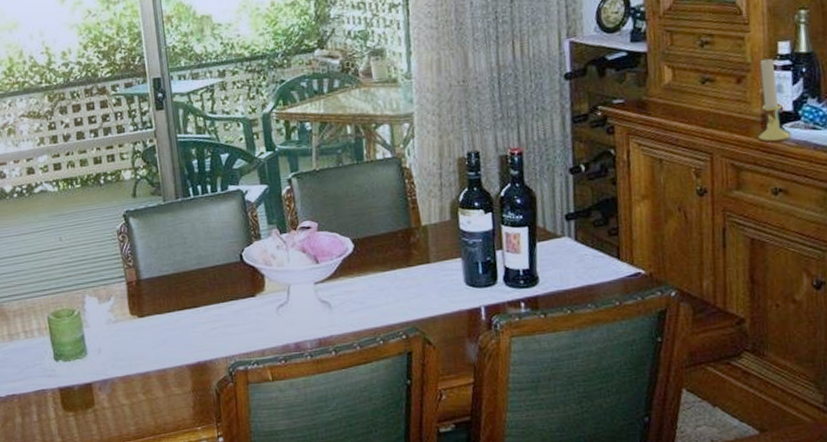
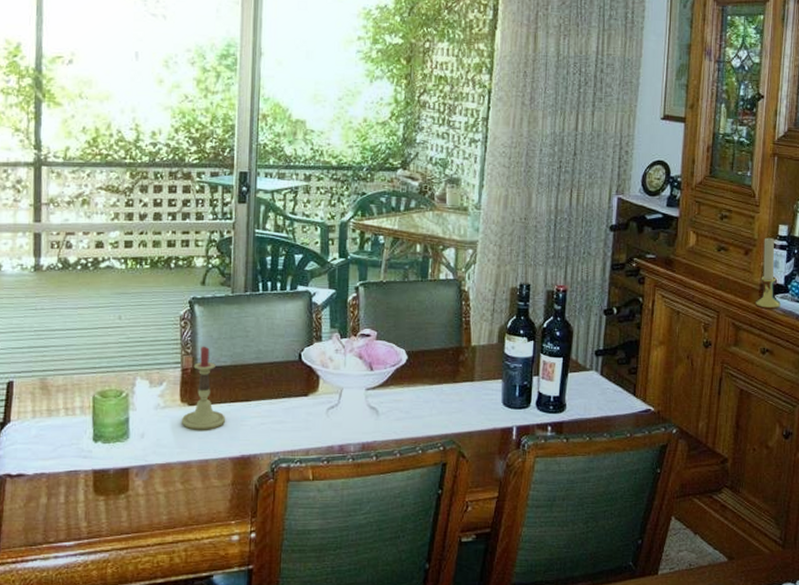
candlestick: none [134,257,177,341] -> present [182,346,226,430]

